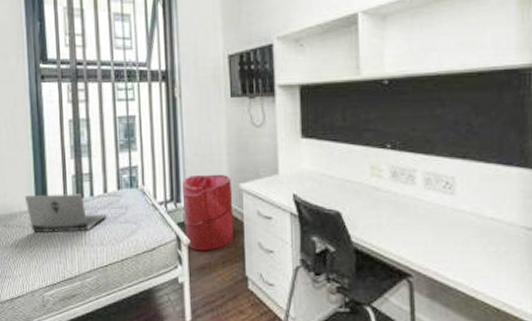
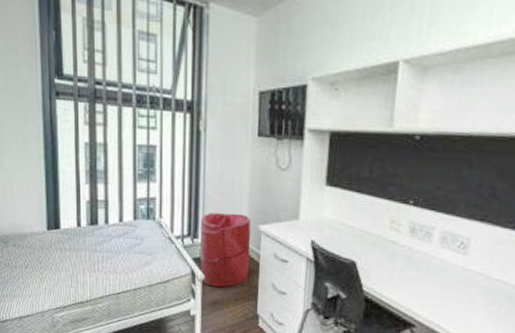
laptop computer: present [24,194,107,232] -> none [35,217,121,258]

